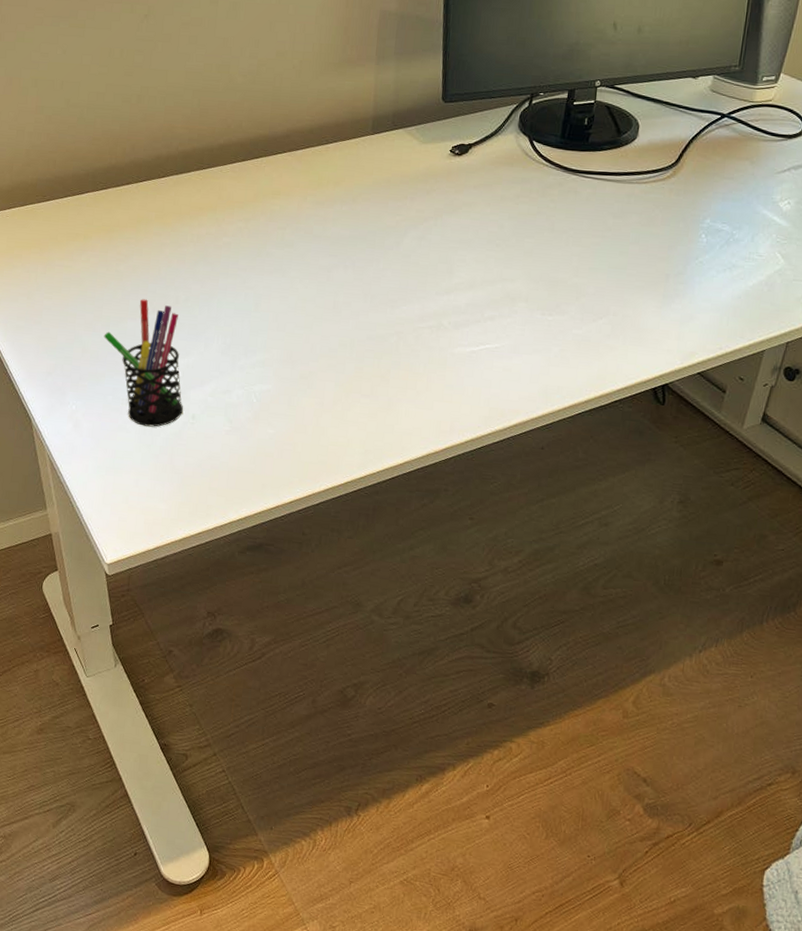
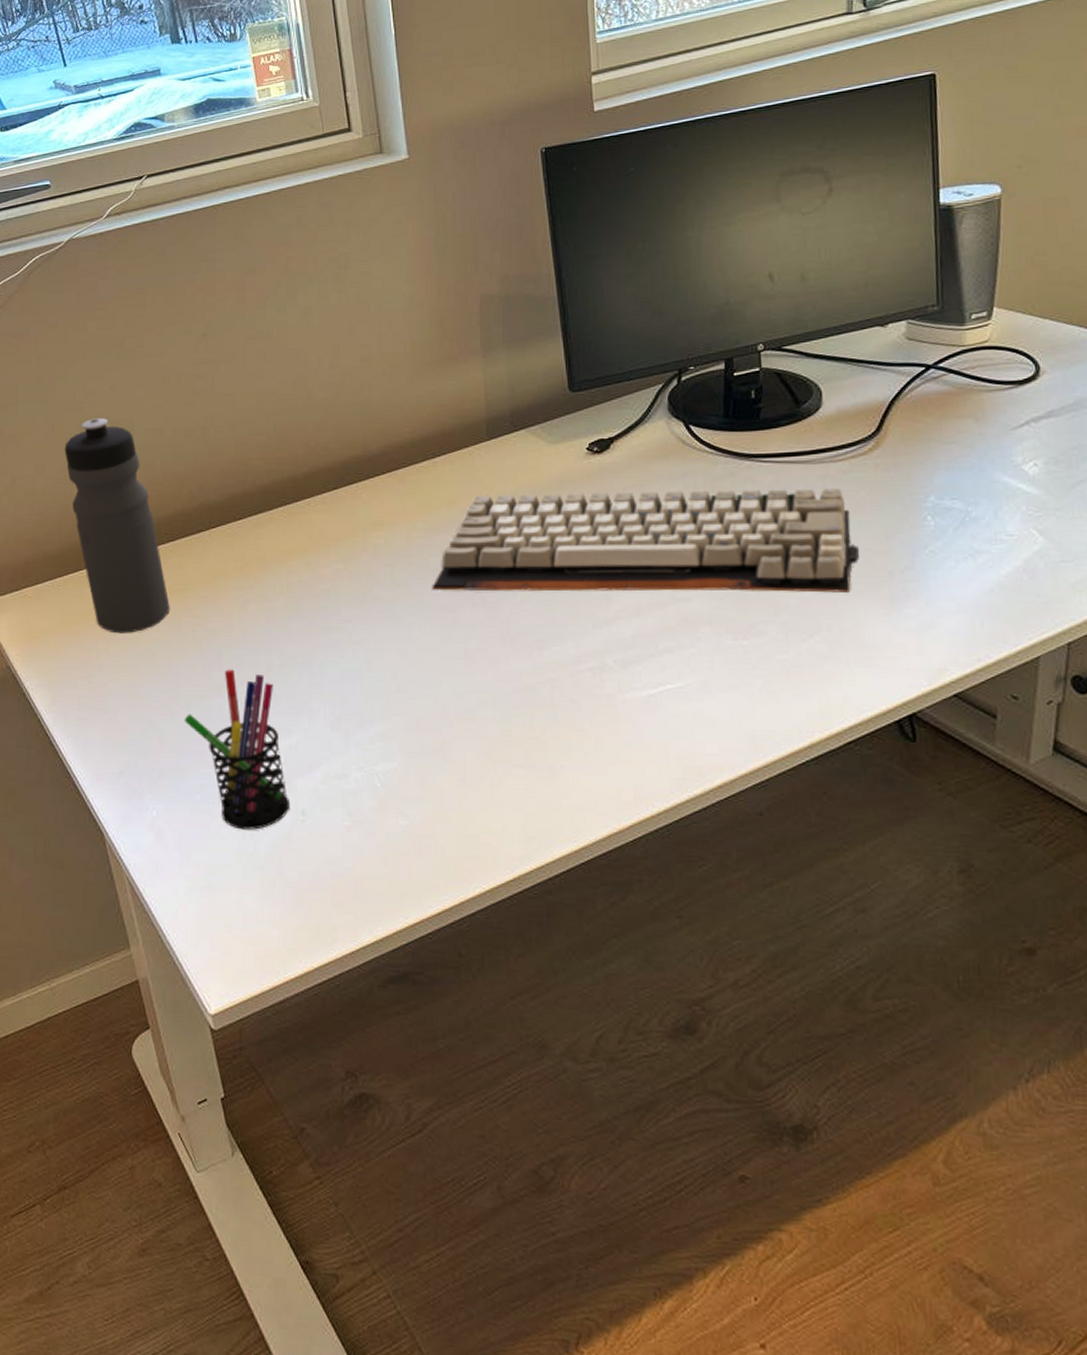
water bottle: none [19,77,100,262] -> present [64,418,170,634]
keyboard: none [313,179,647,287] -> present [432,488,859,593]

